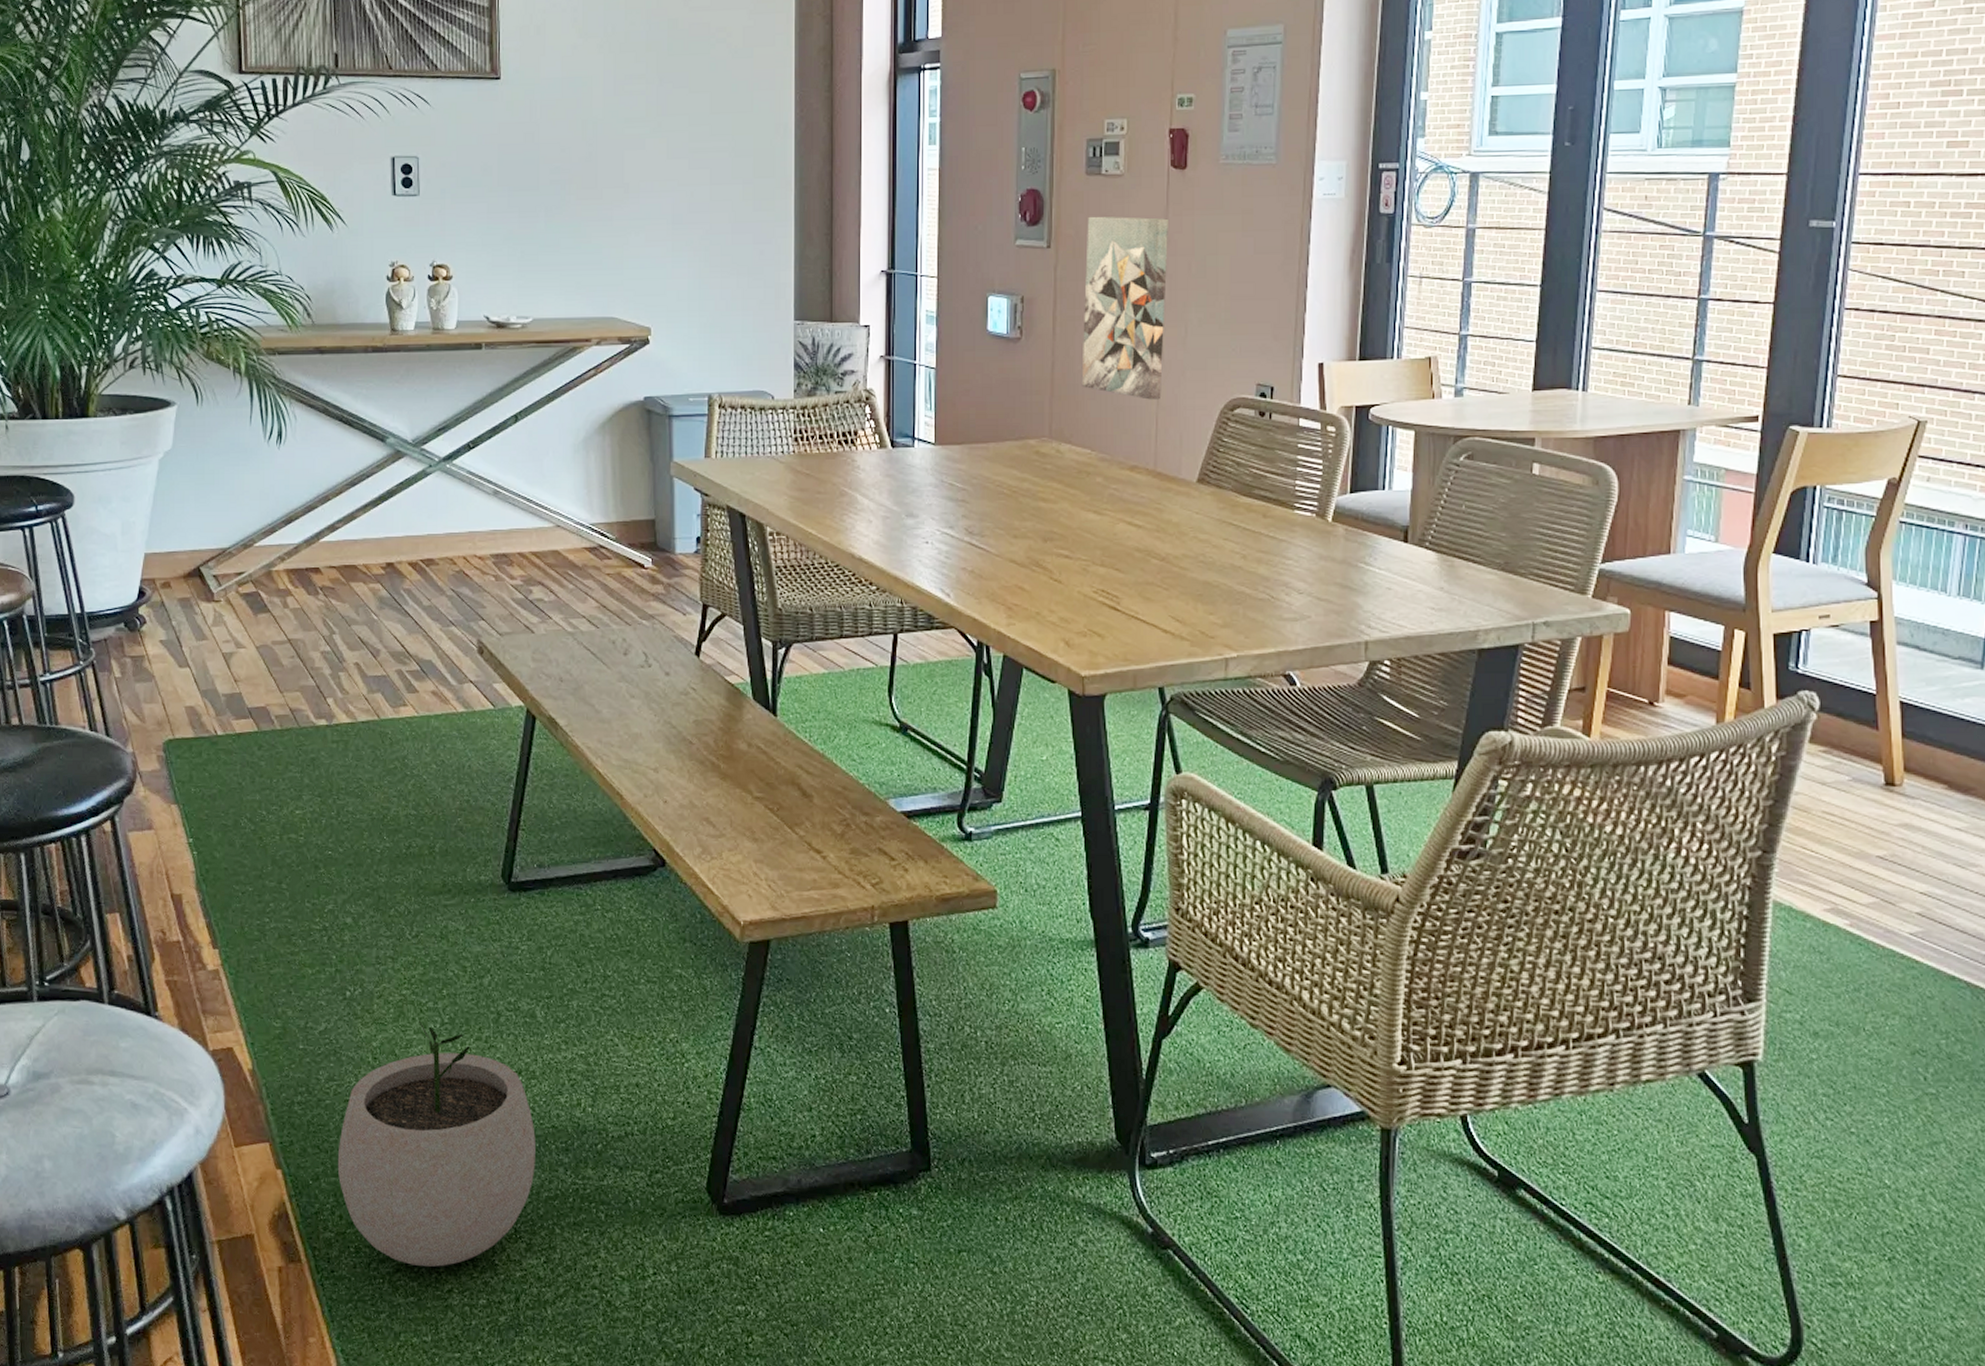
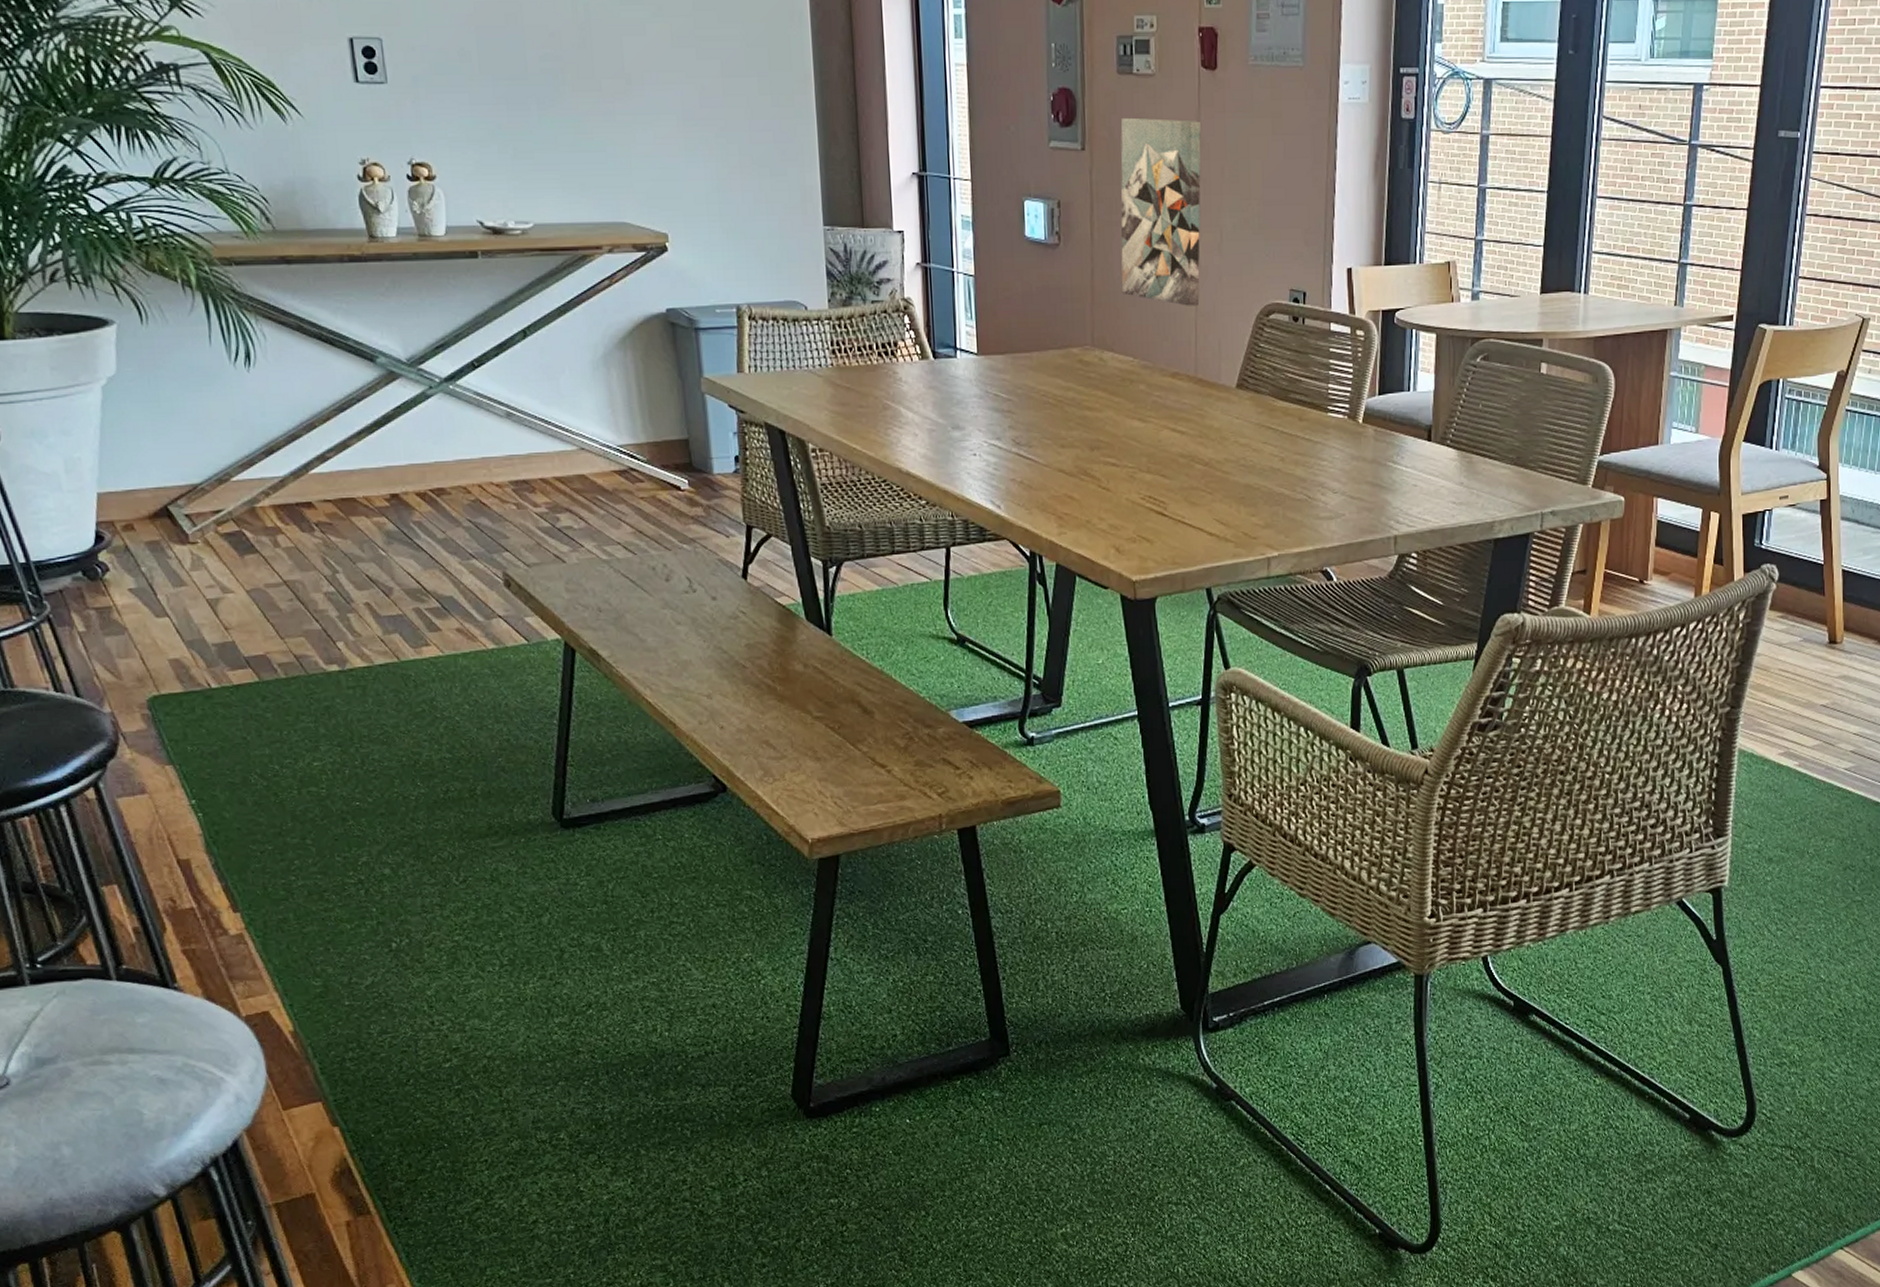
plant pot: present [337,1020,536,1267] -> none [399,964,614,1203]

